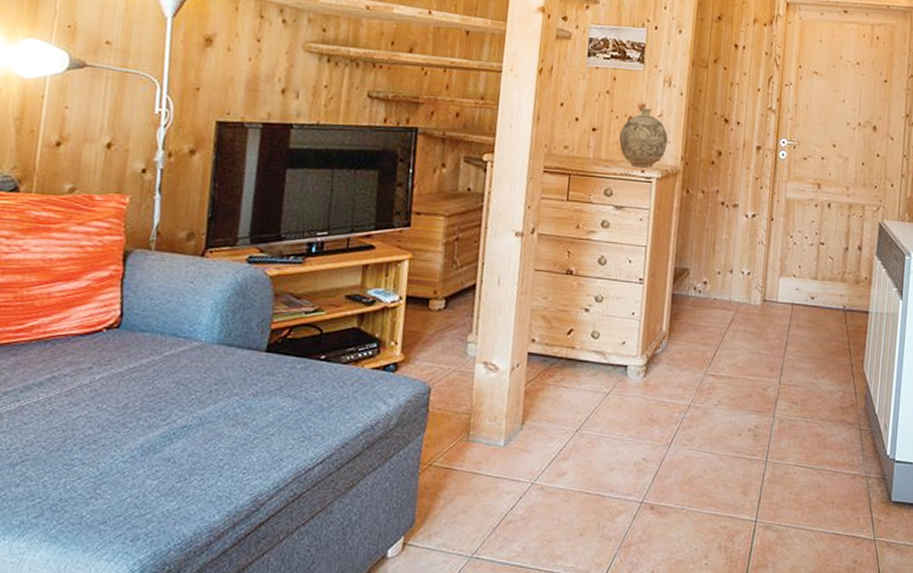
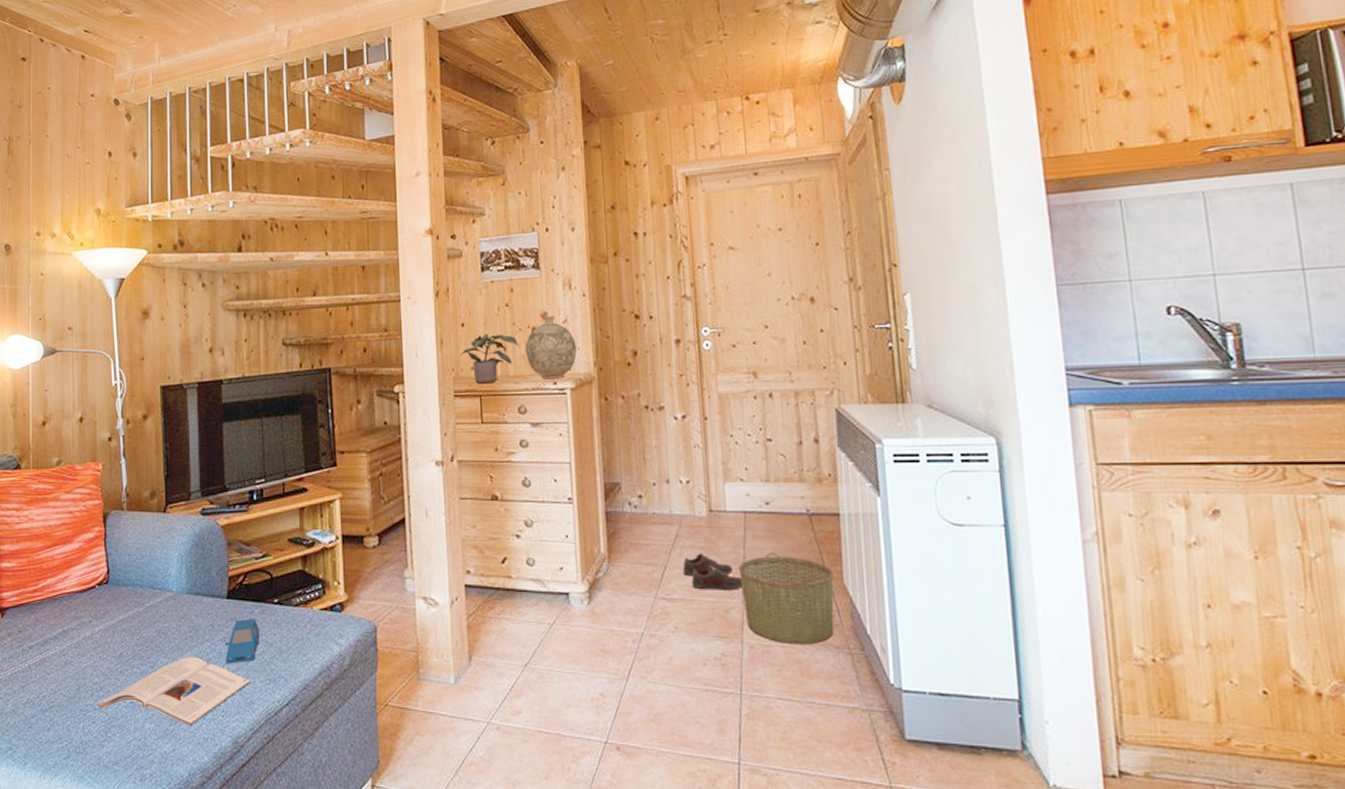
magazine: none [87,411,281,483] -> present [98,657,250,726]
toy car: none [255,373,300,420] -> present [224,618,260,664]
potted plant: none [555,116,613,165] -> present [460,333,518,385]
shoe: none [732,336,782,371] -> present [682,552,743,590]
basket: none [780,341,857,420] -> present [739,553,835,644]

